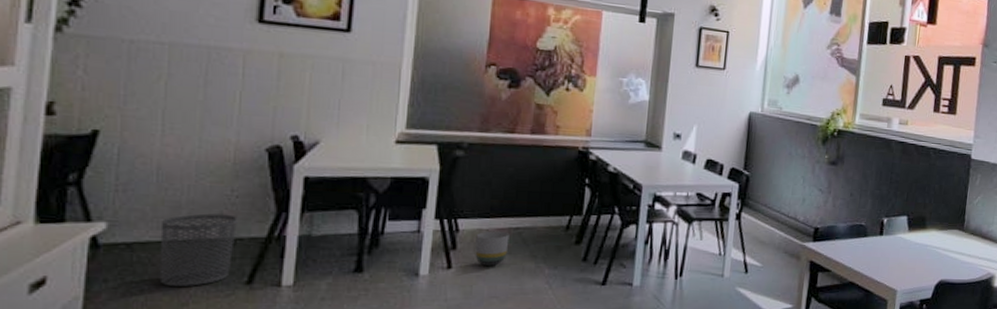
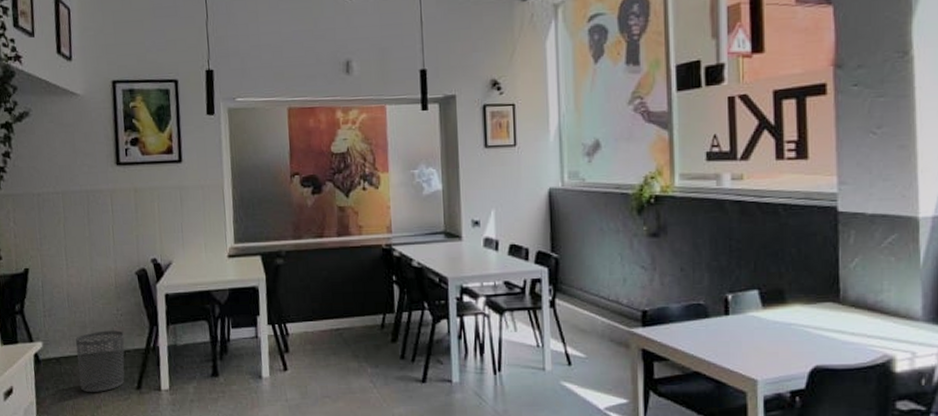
planter: present [475,231,510,267] -> none [303,333,333,368]

